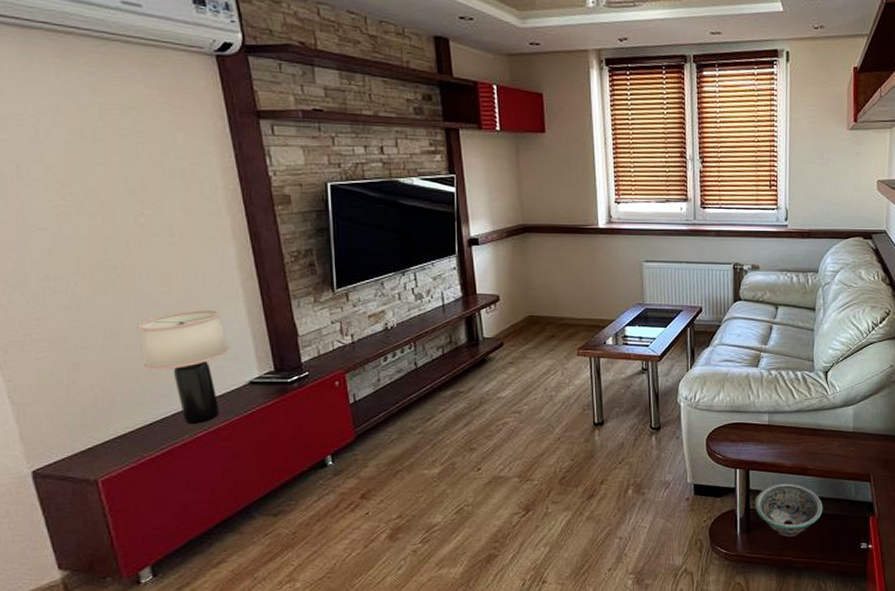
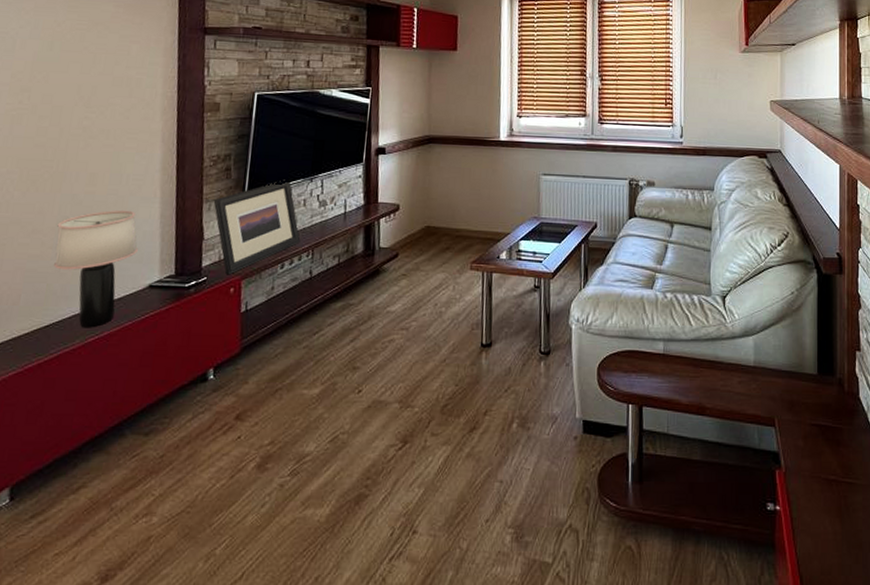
picture frame: none [302,274,401,369] -> present [213,179,301,275]
decorative bowl: present [754,483,823,537] -> none [648,424,724,491]

